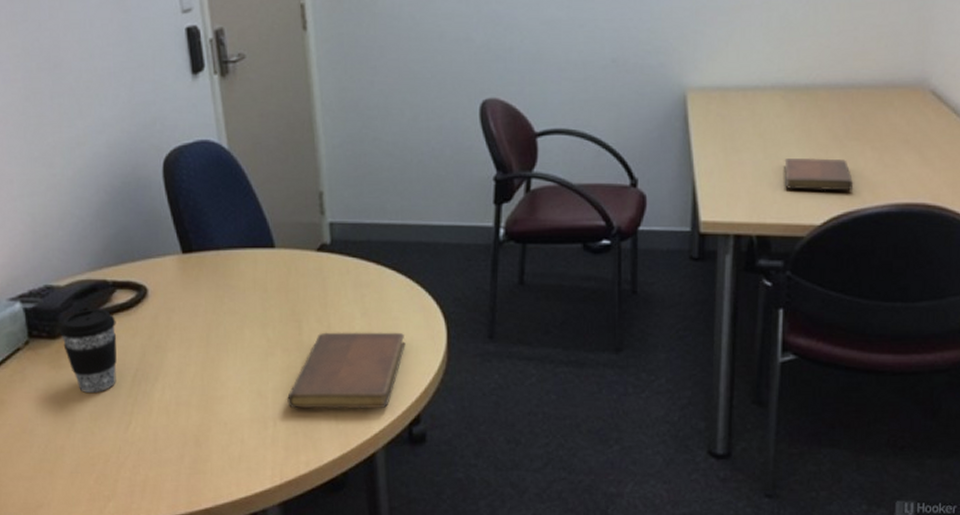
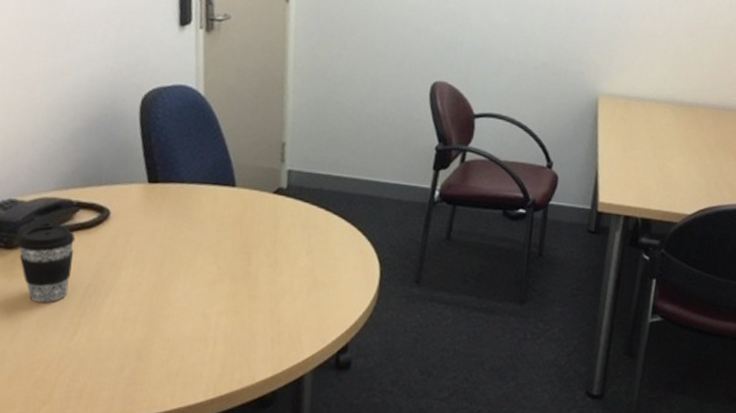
notebook: present [287,332,406,409] -> none [229,265,343,337]
notebook: present [784,158,854,191] -> none [667,159,719,190]

